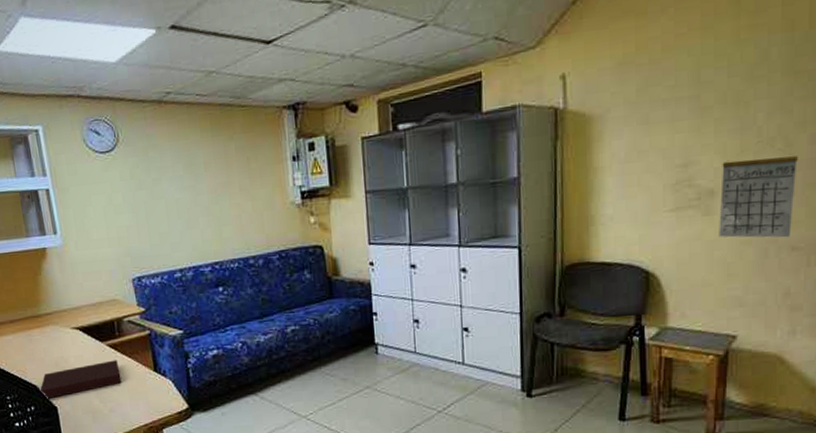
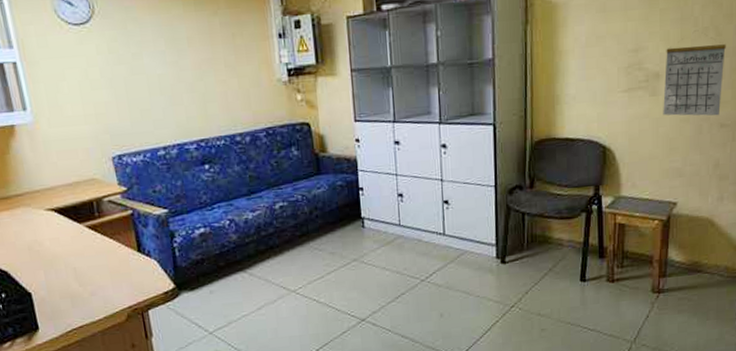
notebook: present [40,360,122,400] -> none [11,241,103,286]

